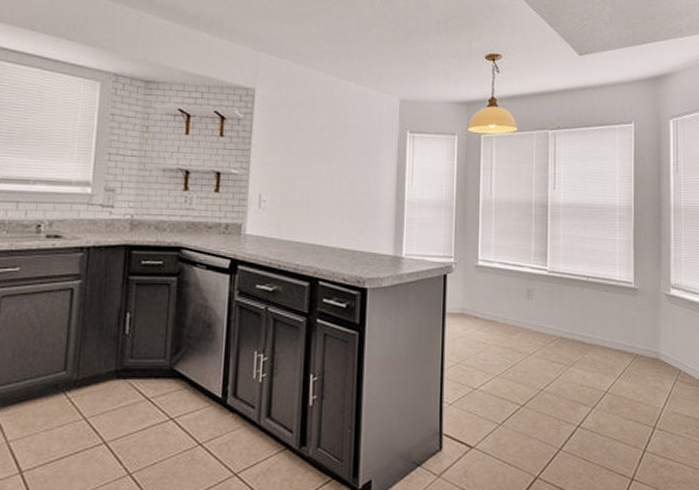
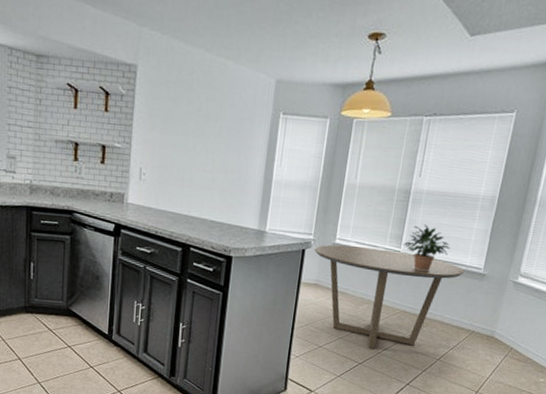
dining table: none [456,267,615,385] -> present [314,244,464,349]
potted plant: none [548,239,597,289] -> present [403,224,450,271]

